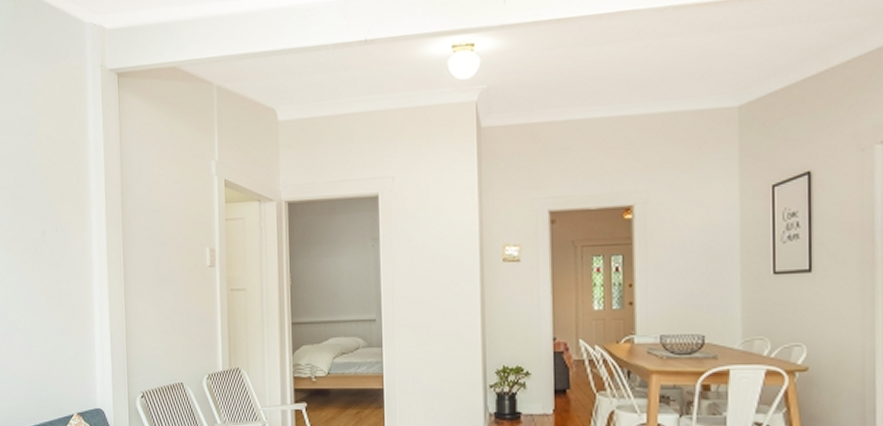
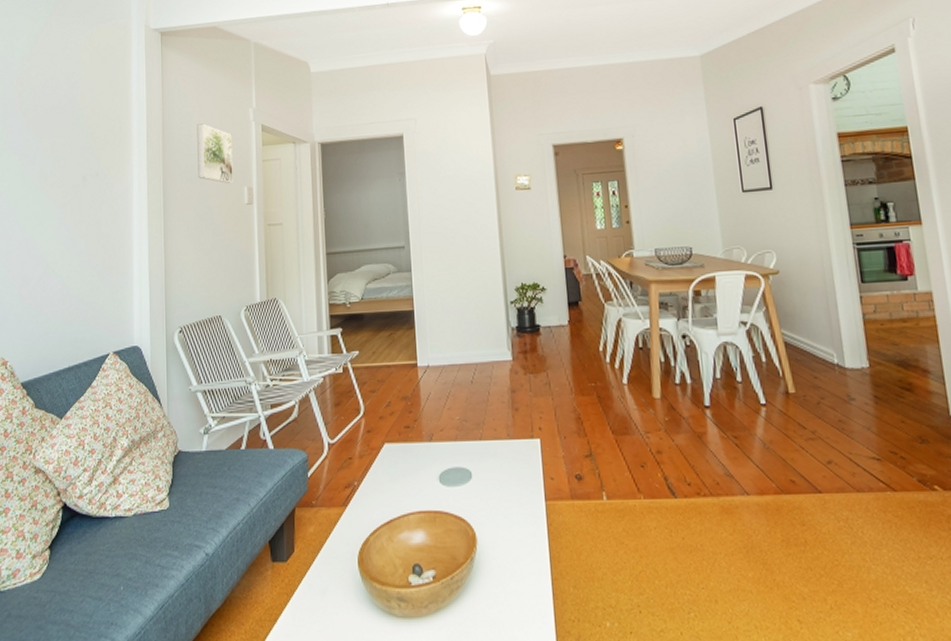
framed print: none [156,177,195,243] -> present [197,123,233,183]

